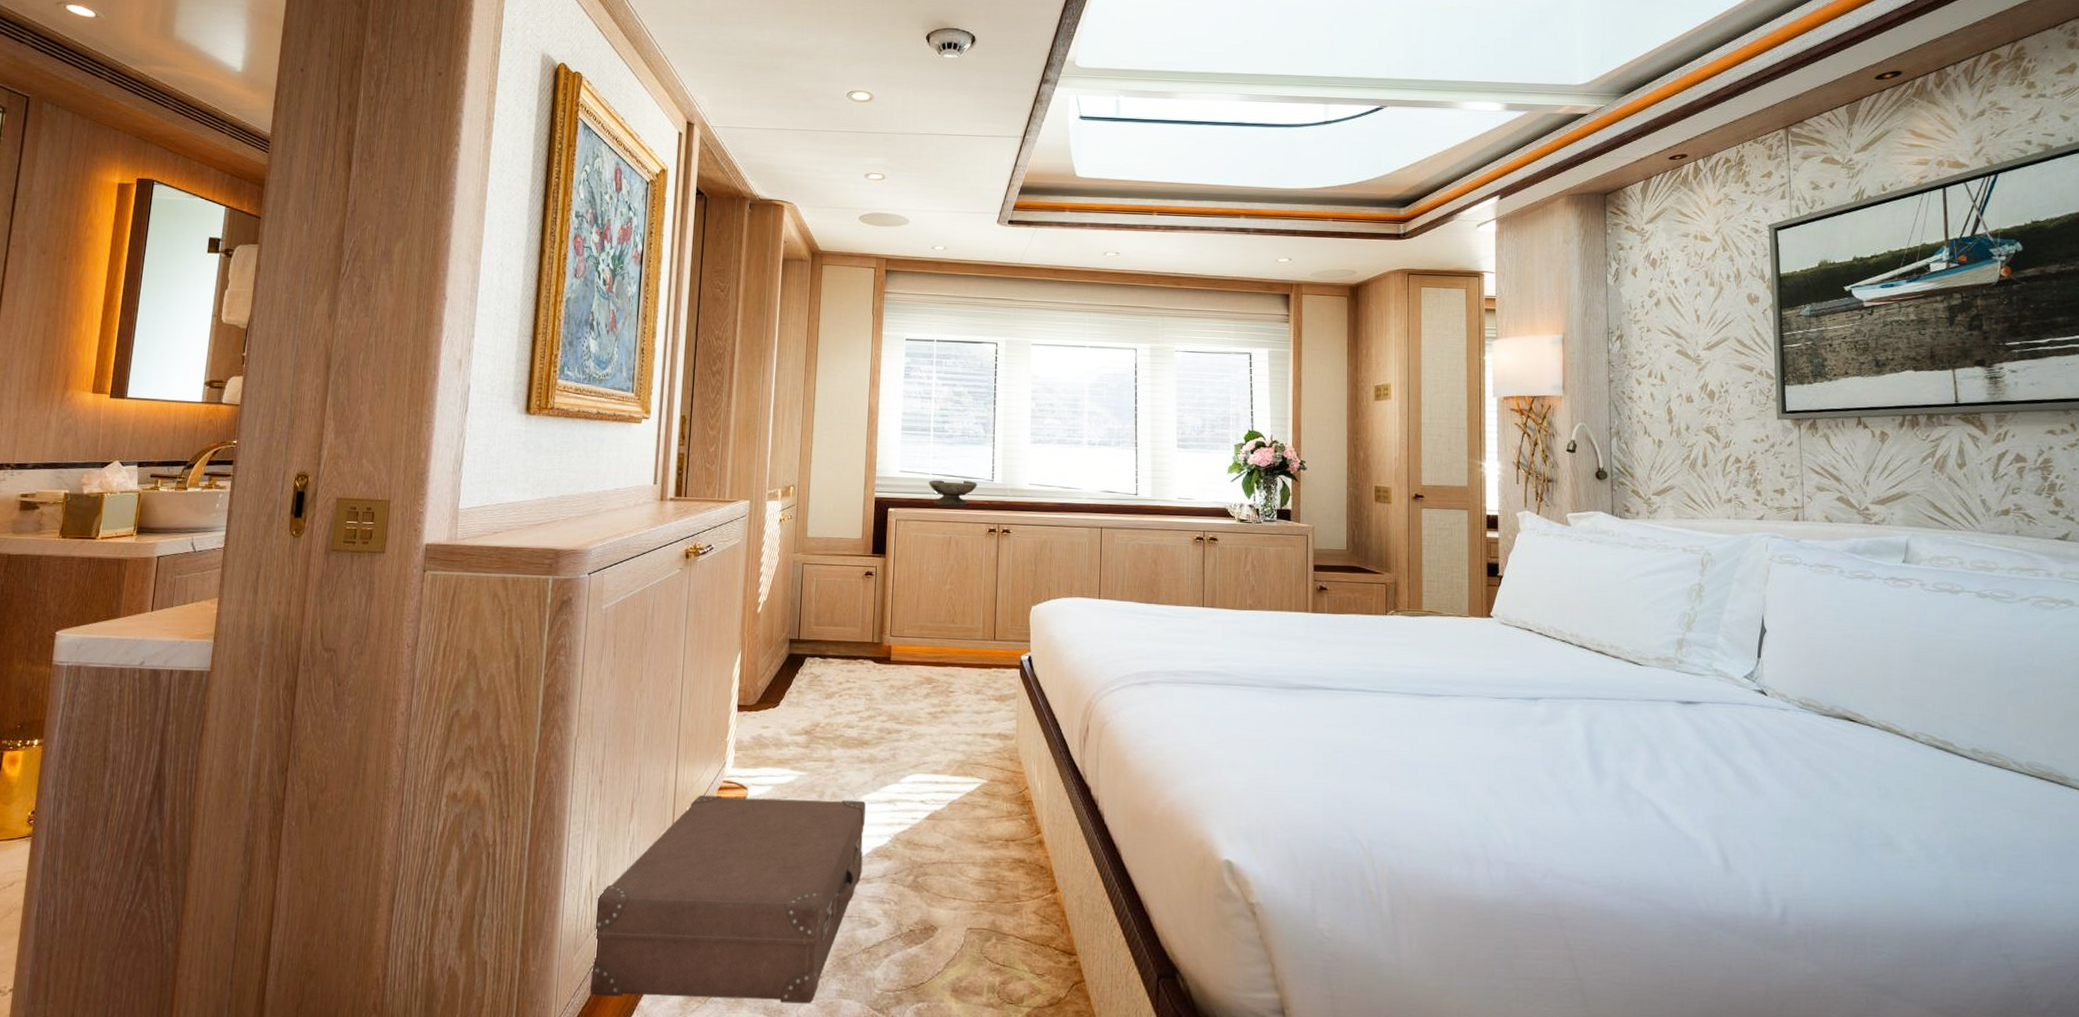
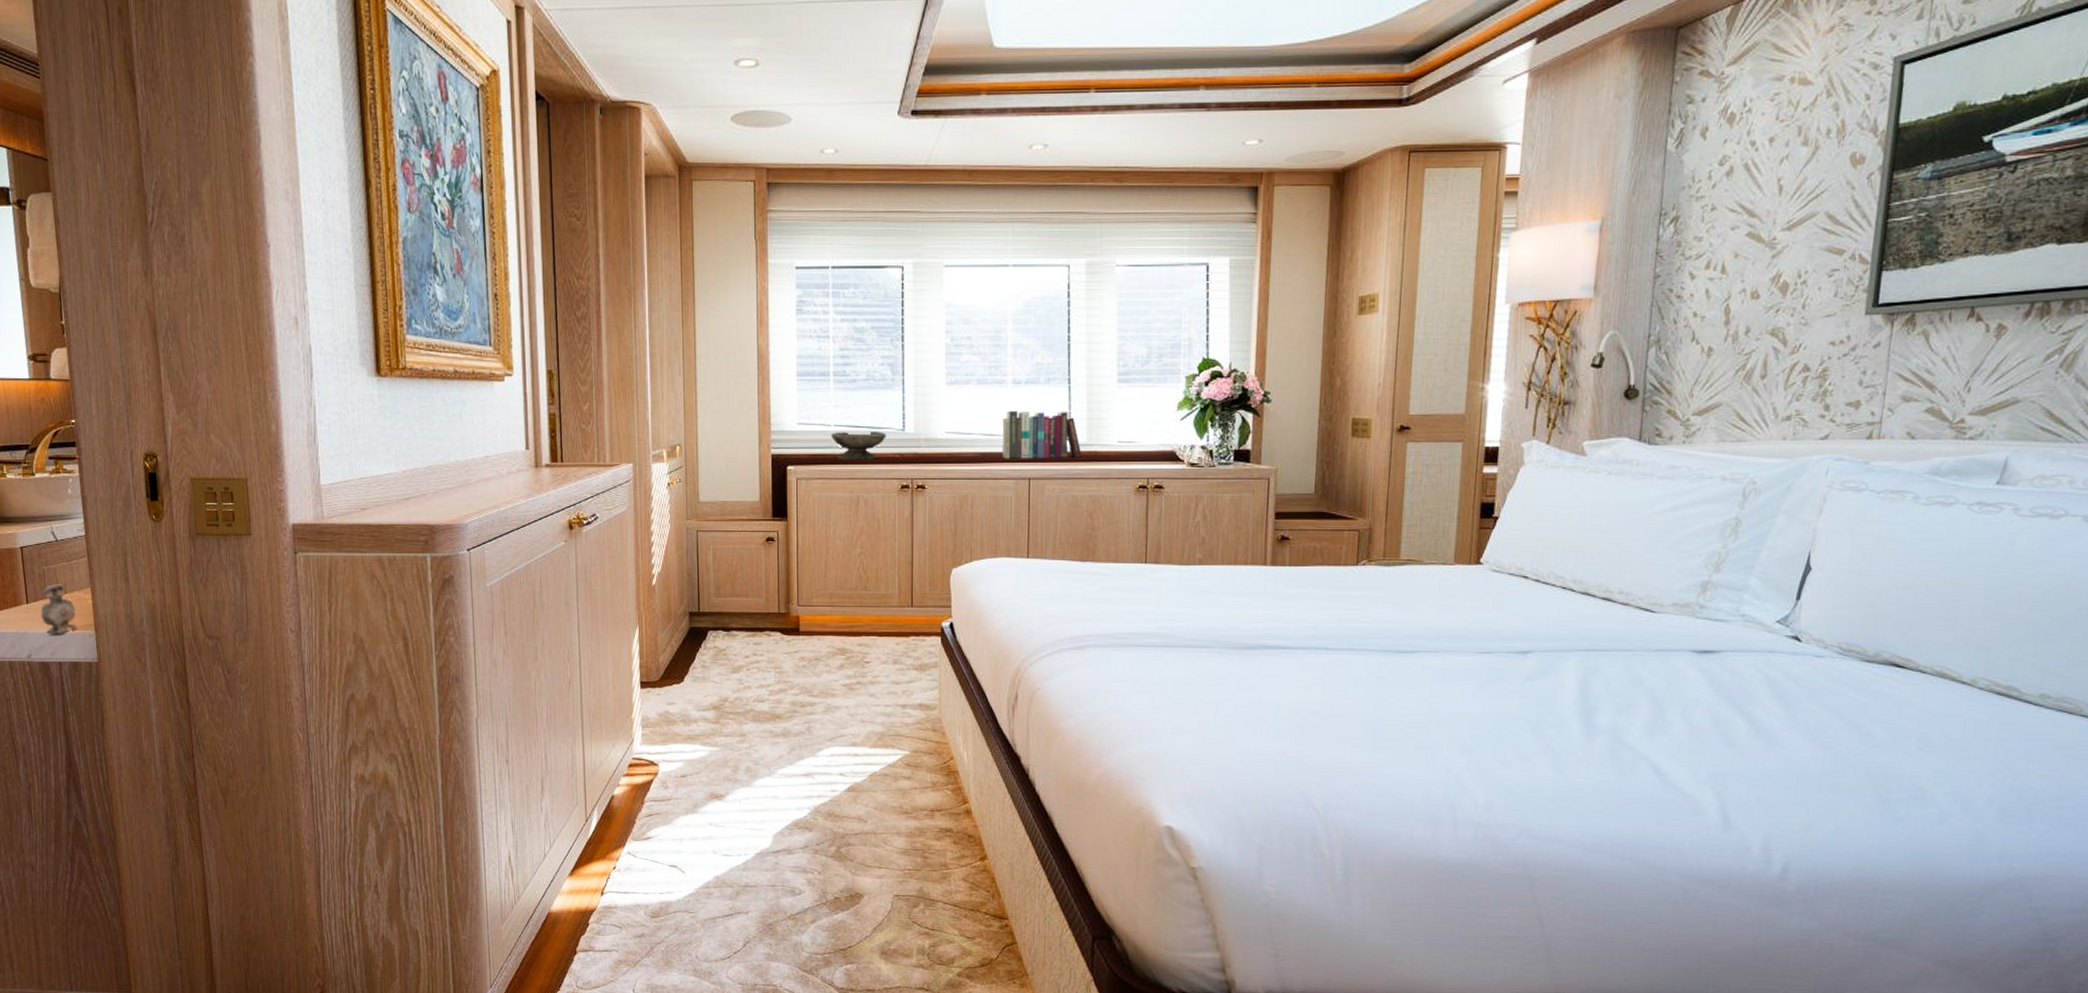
perfume bottle: none [161,593,199,643] -> present [40,584,77,635]
suitcase: present [590,794,866,1004] -> none [516,772,783,967]
books: none [1078,467,1147,512] -> present [1002,410,1082,459]

